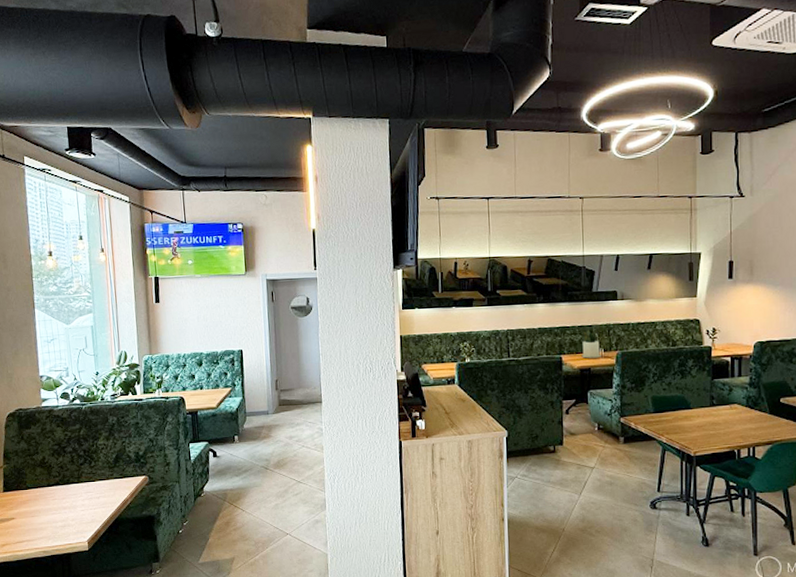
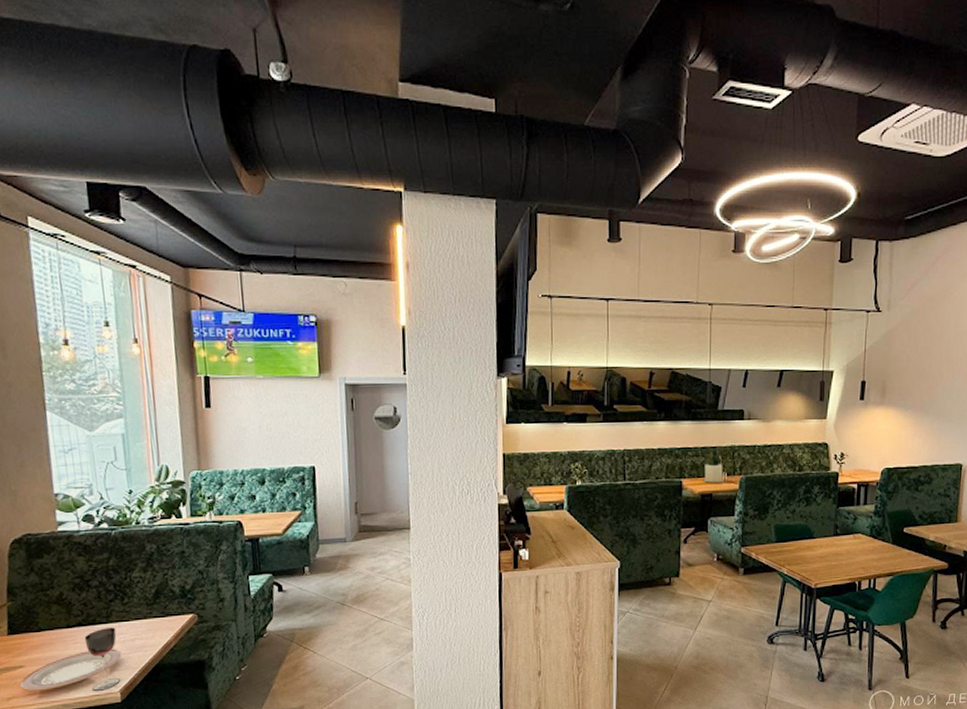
plate: none [11,504,89,540] -> present [20,648,121,692]
wineglass: none [60,487,88,540] -> present [84,627,120,691]

